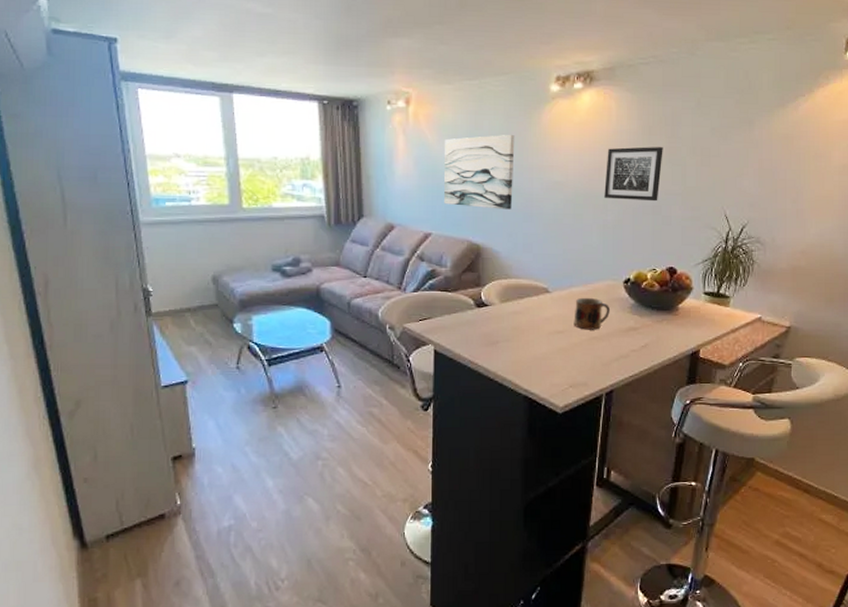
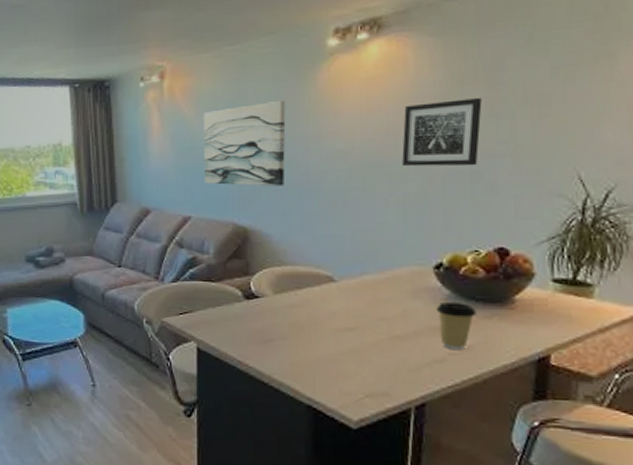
mug: present [574,297,610,330] -> none [368,287,416,327]
coffee cup: none [623,309,652,348] -> present [435,301,476,351]

